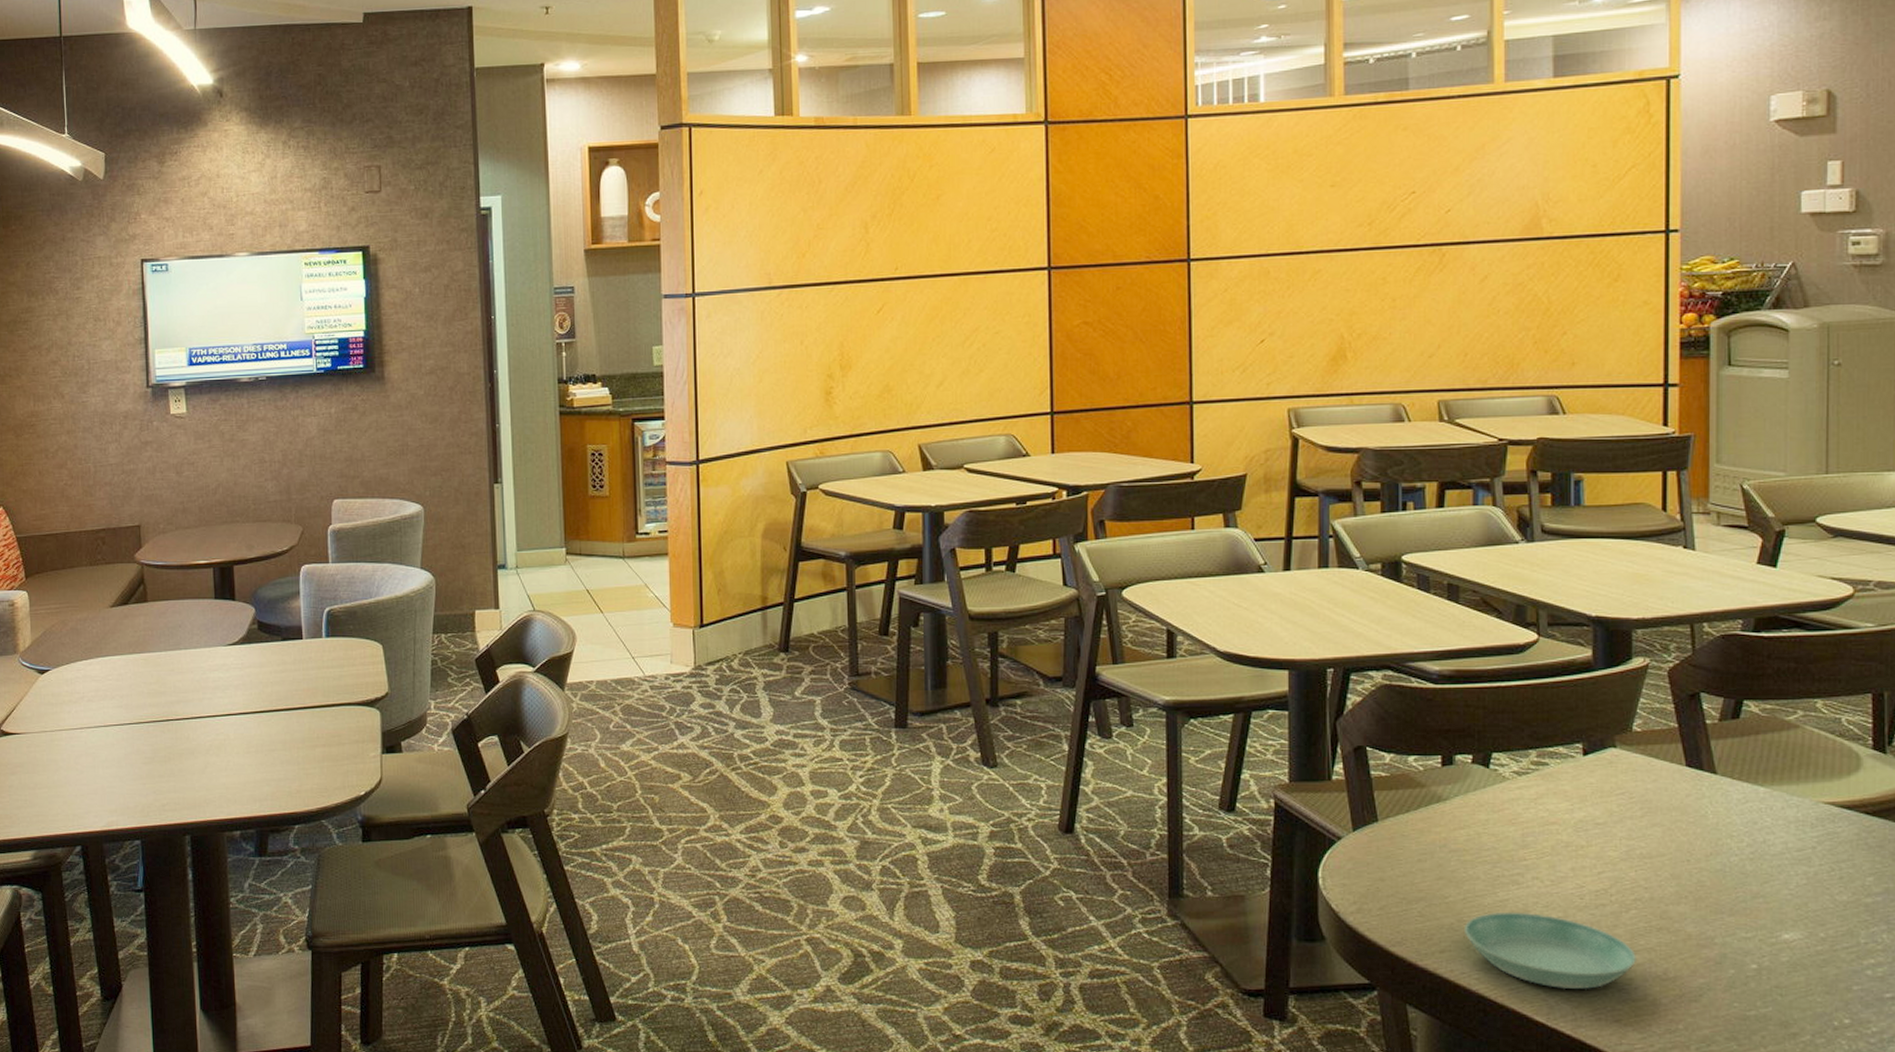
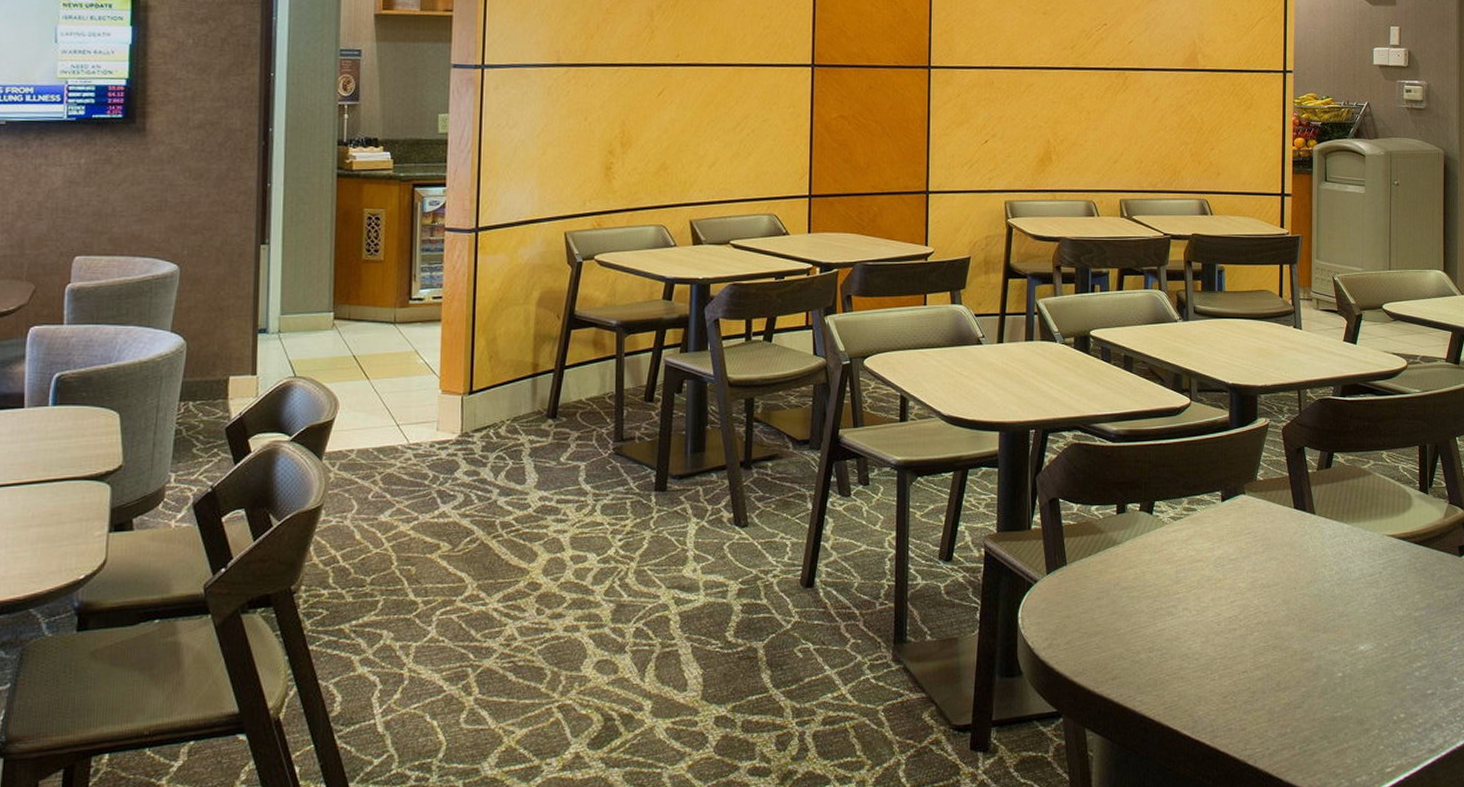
saucer: present [1463,912,1636,989] -> none [1130,639,1258,705]

